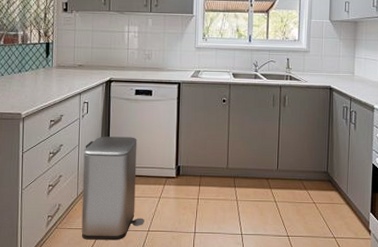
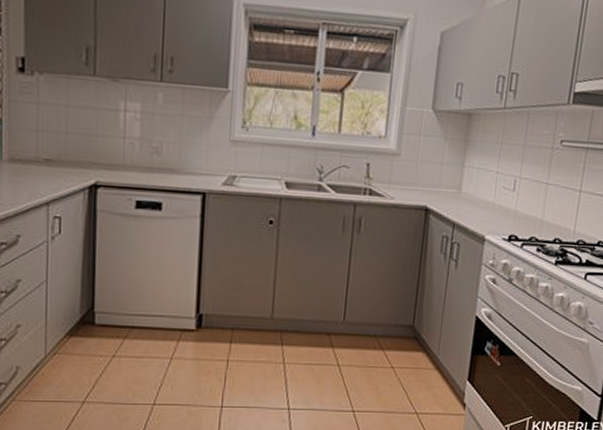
pedal bin: present [81,136,144,240] -> none [52,268,148,417]

